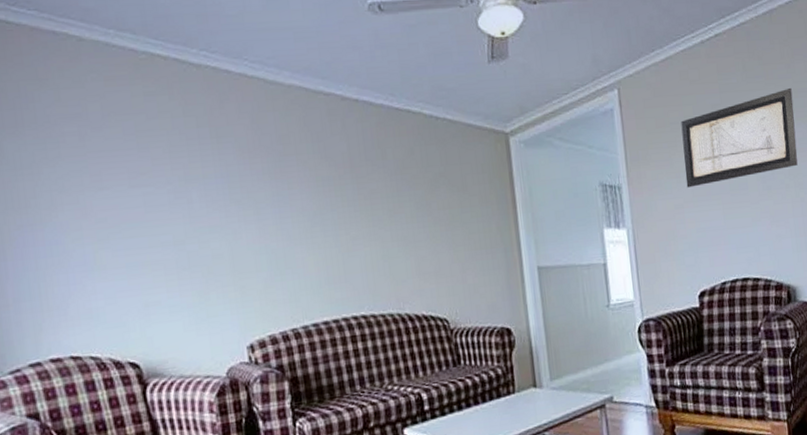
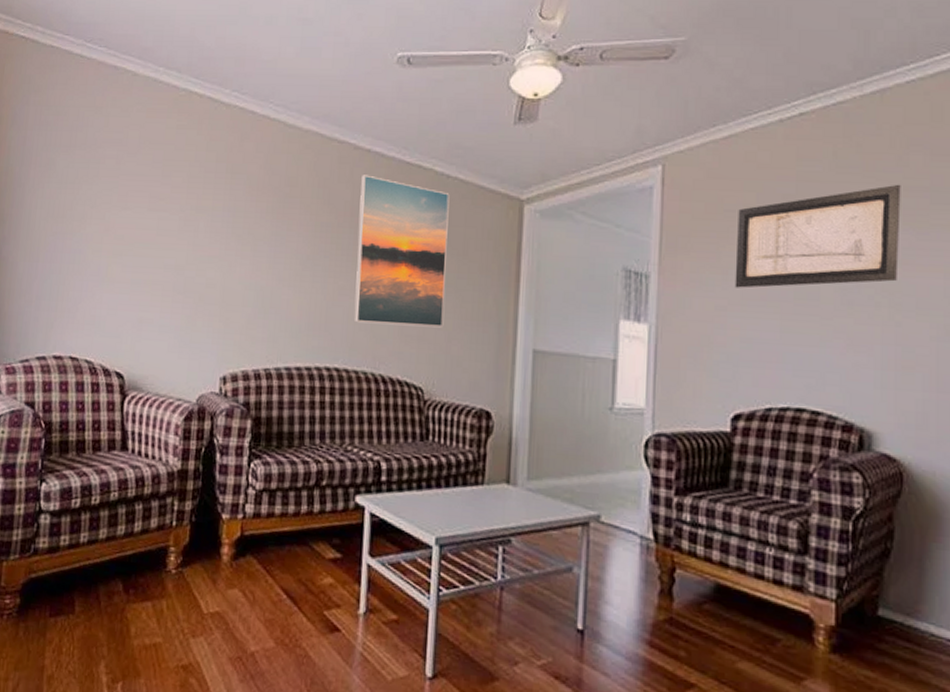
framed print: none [354,124,457,269] -> present [354,175,450,328]

